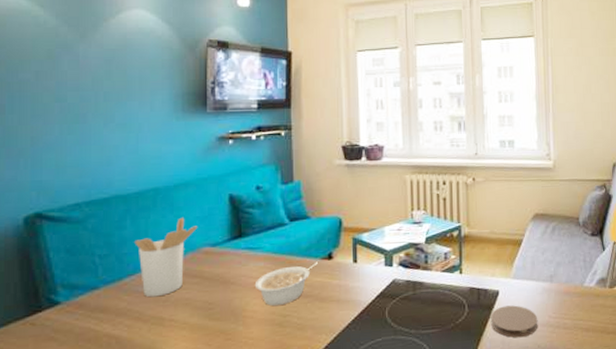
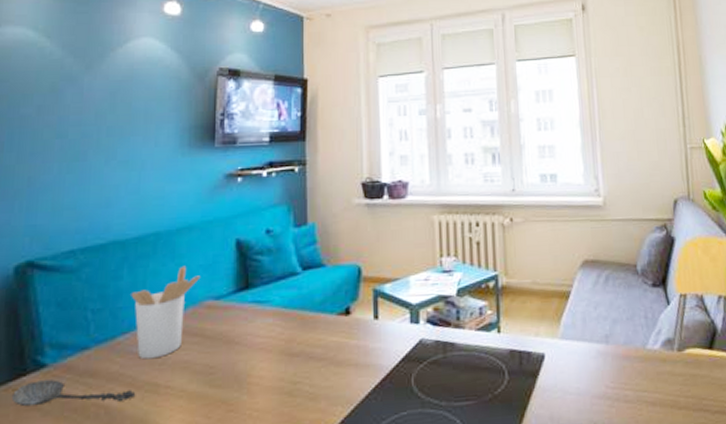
spoon: none [29,315,143,338] -> present [11,380,136,407]
legume: present [254,261,319,306] -> none [261,317,335,371]
coaster: present [491,305,538,338] -> none [536,372,593,413]

